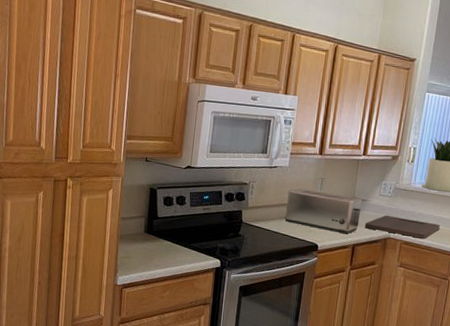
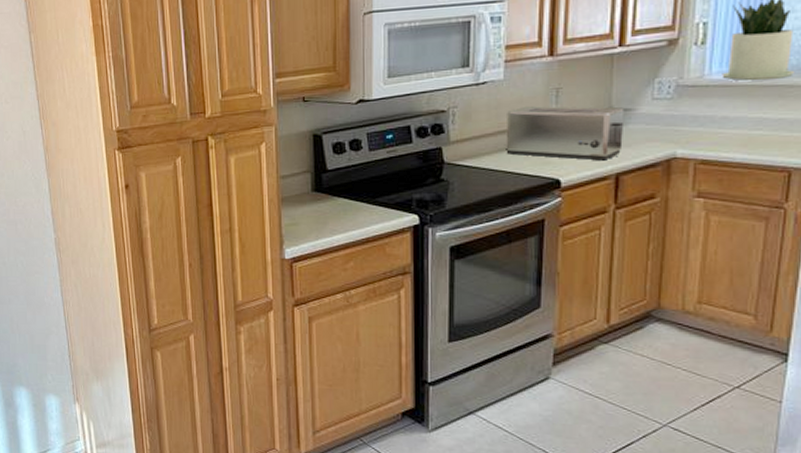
cutting board: present [364,215,440,240] -> none [632,126,761,154]

